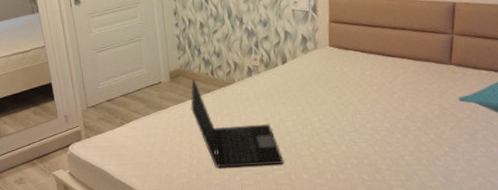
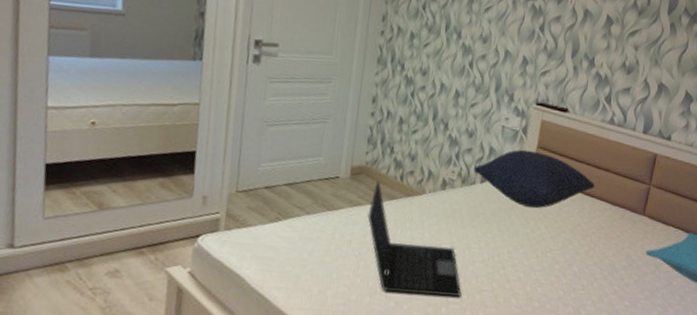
pillow: none [274,26,393,77] -> present [474,149,595,208]

